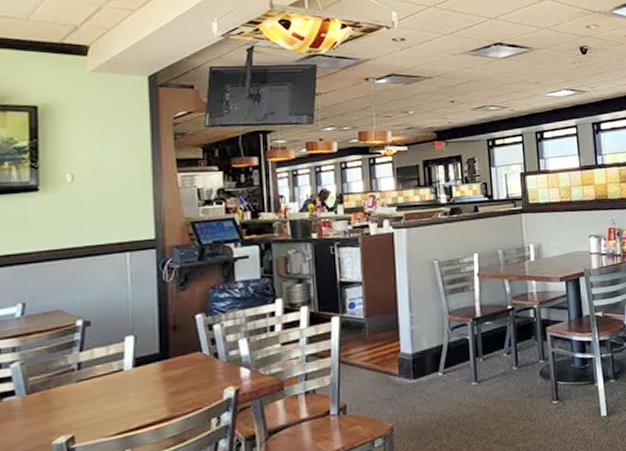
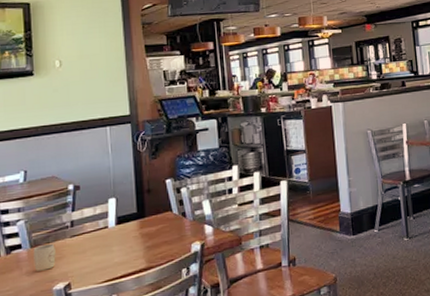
mug: none [29,389,58,423] -> present [33,243,56,271]

